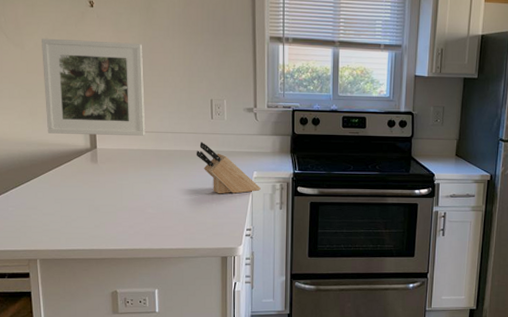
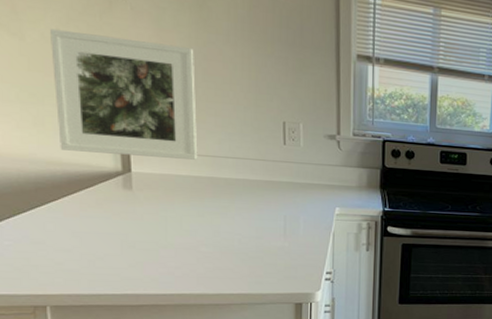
knife block: present [196,142,261,194] -> none [264,170,344,232]

